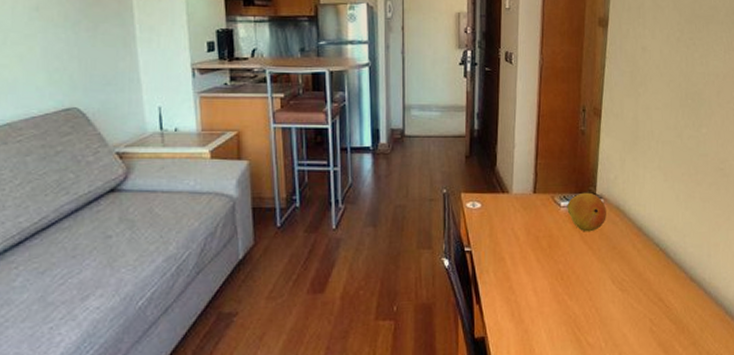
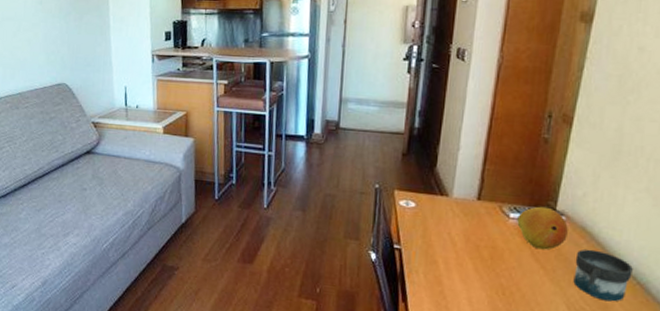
mug: none [614,225,656,270] -> present [573,249,633,302]

